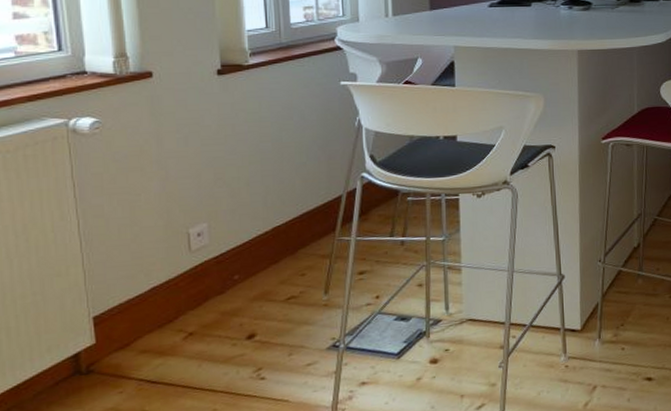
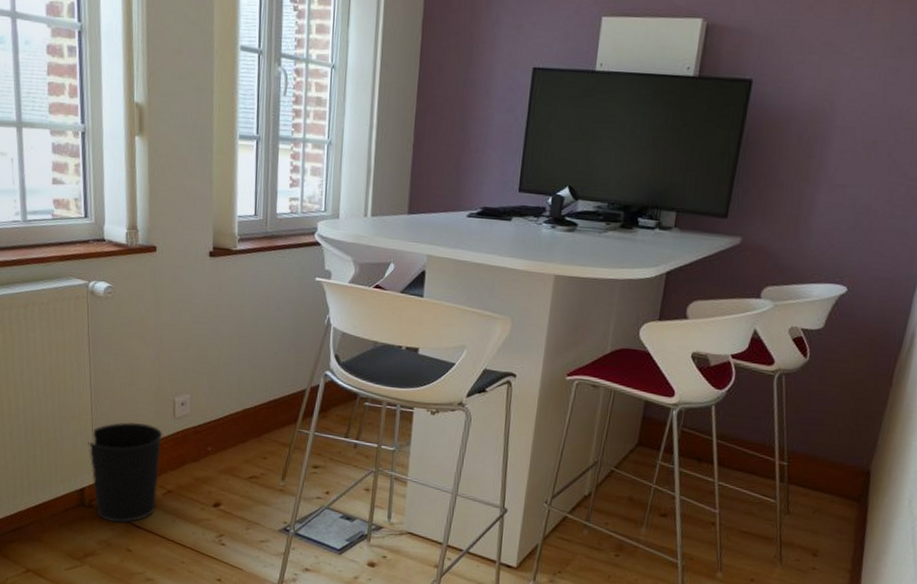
wastebasket: none [80,263,178,385] -> present [88,421,163,523]

